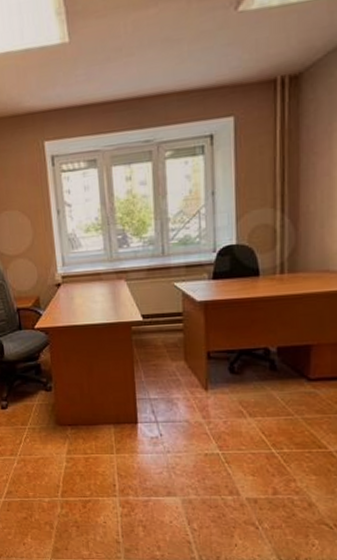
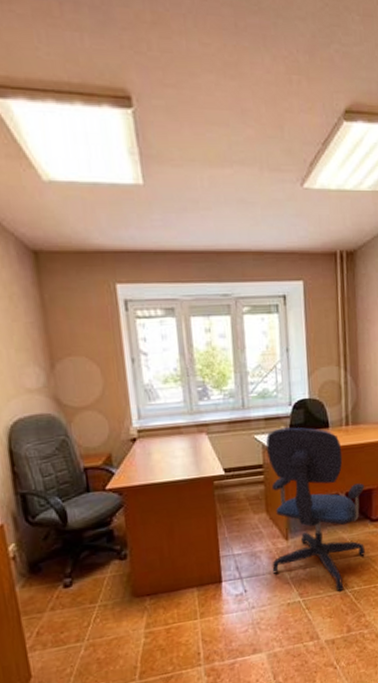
office chair: none [187,275,302,450] -> present [266,427,365,591]

